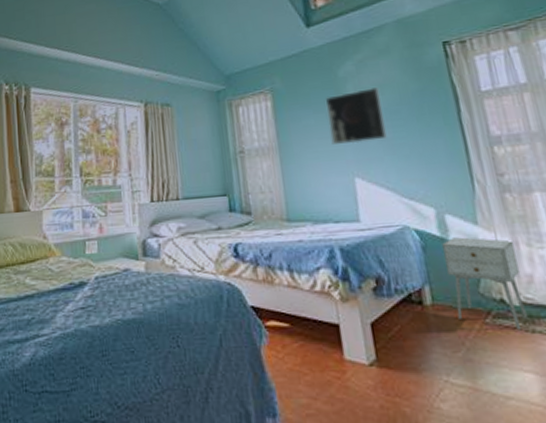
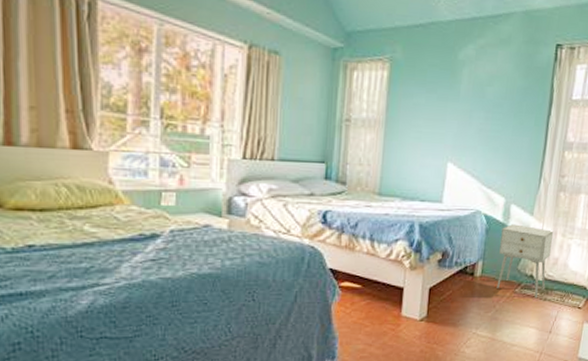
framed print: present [325,87,387,144] -> none [436,77,490,130]

